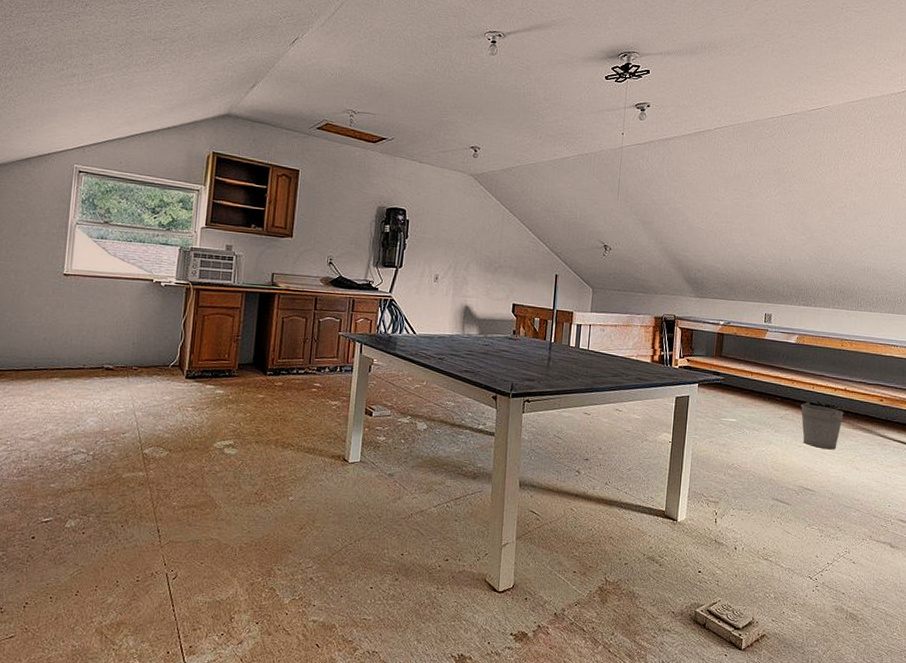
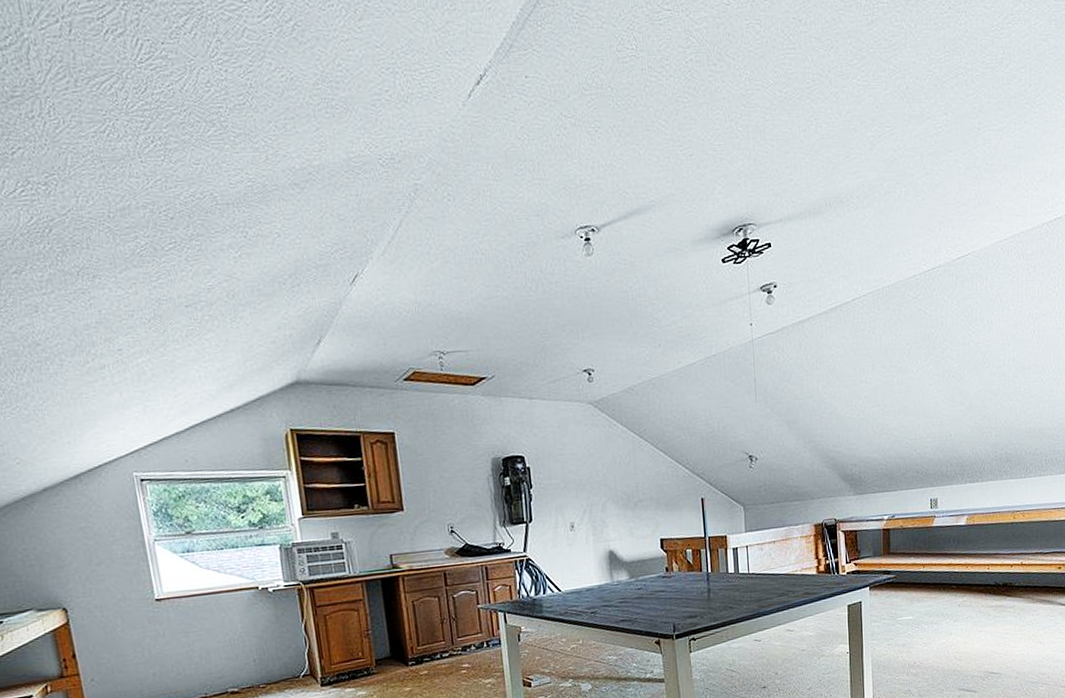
bucket: present [800,402,844,450] -> none [978,584,1022,630]

